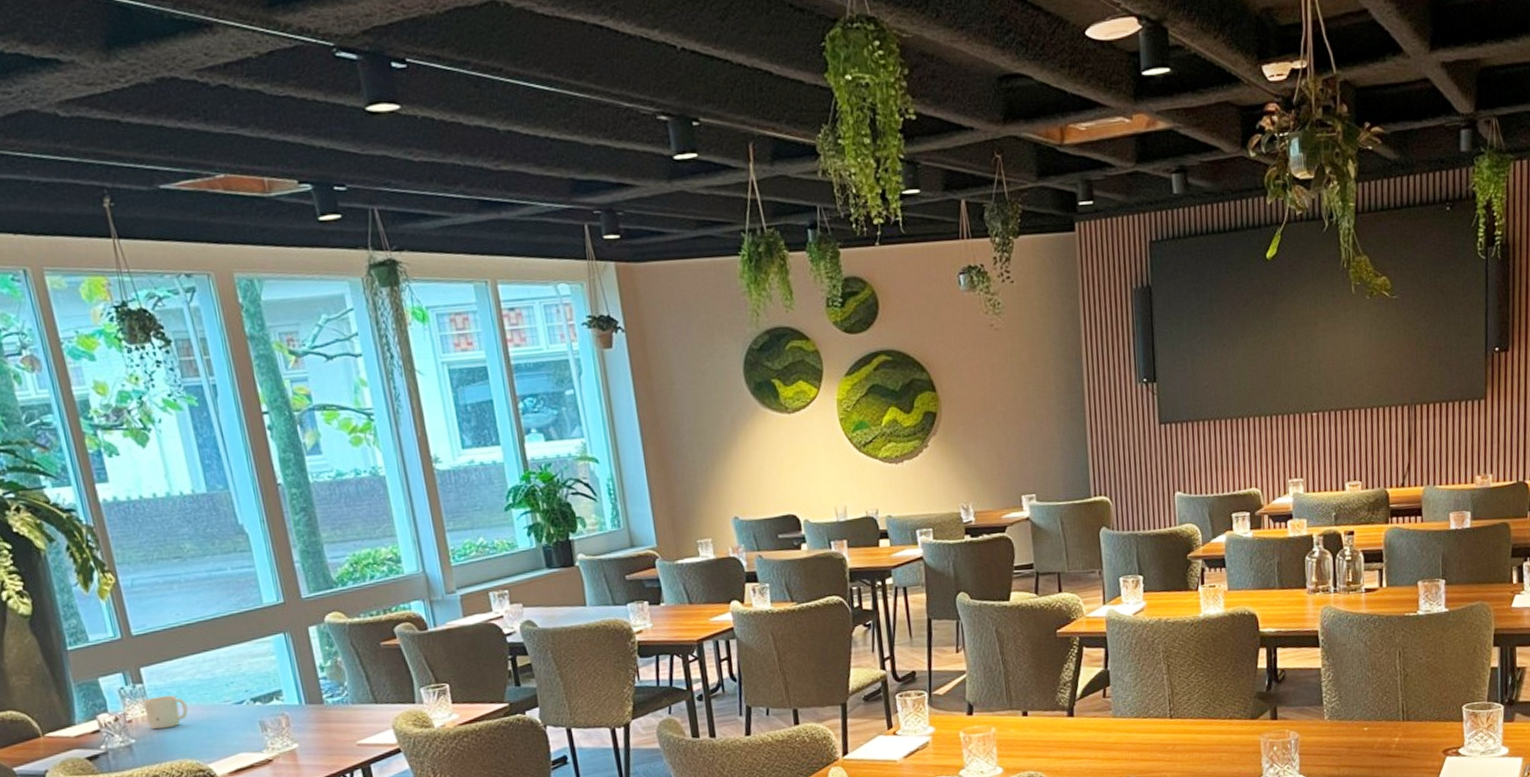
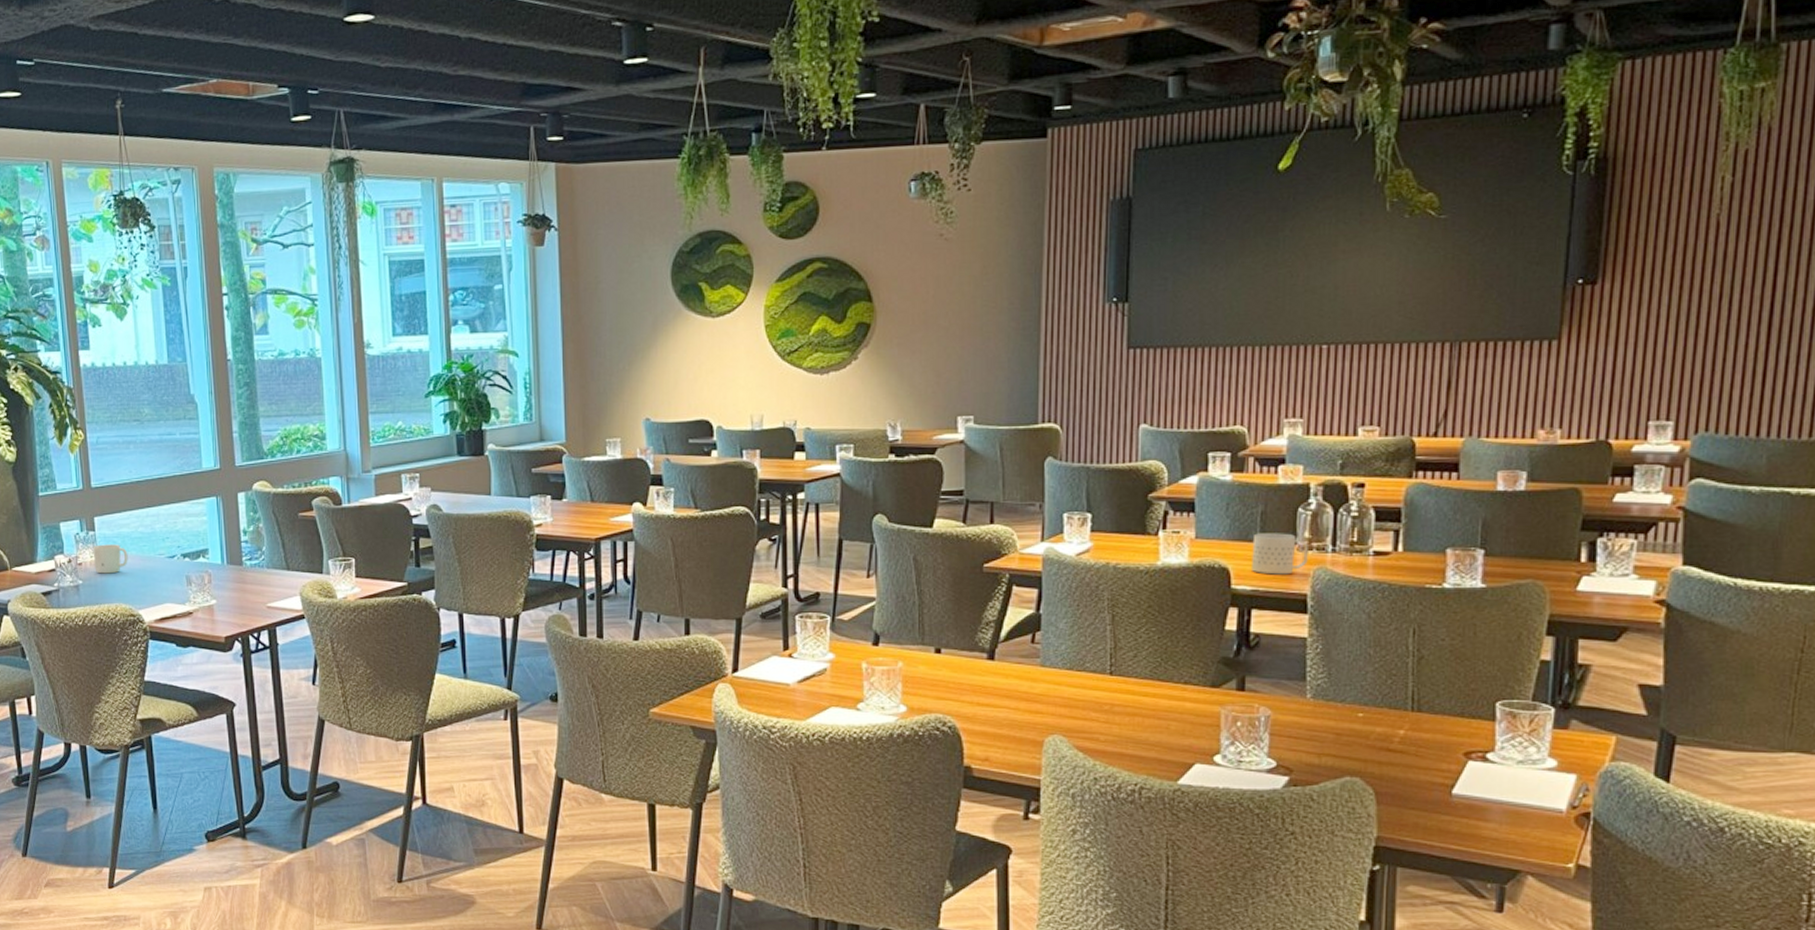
mug: none [1272,579,1316,617] -> present [1252,533,1308,575]

